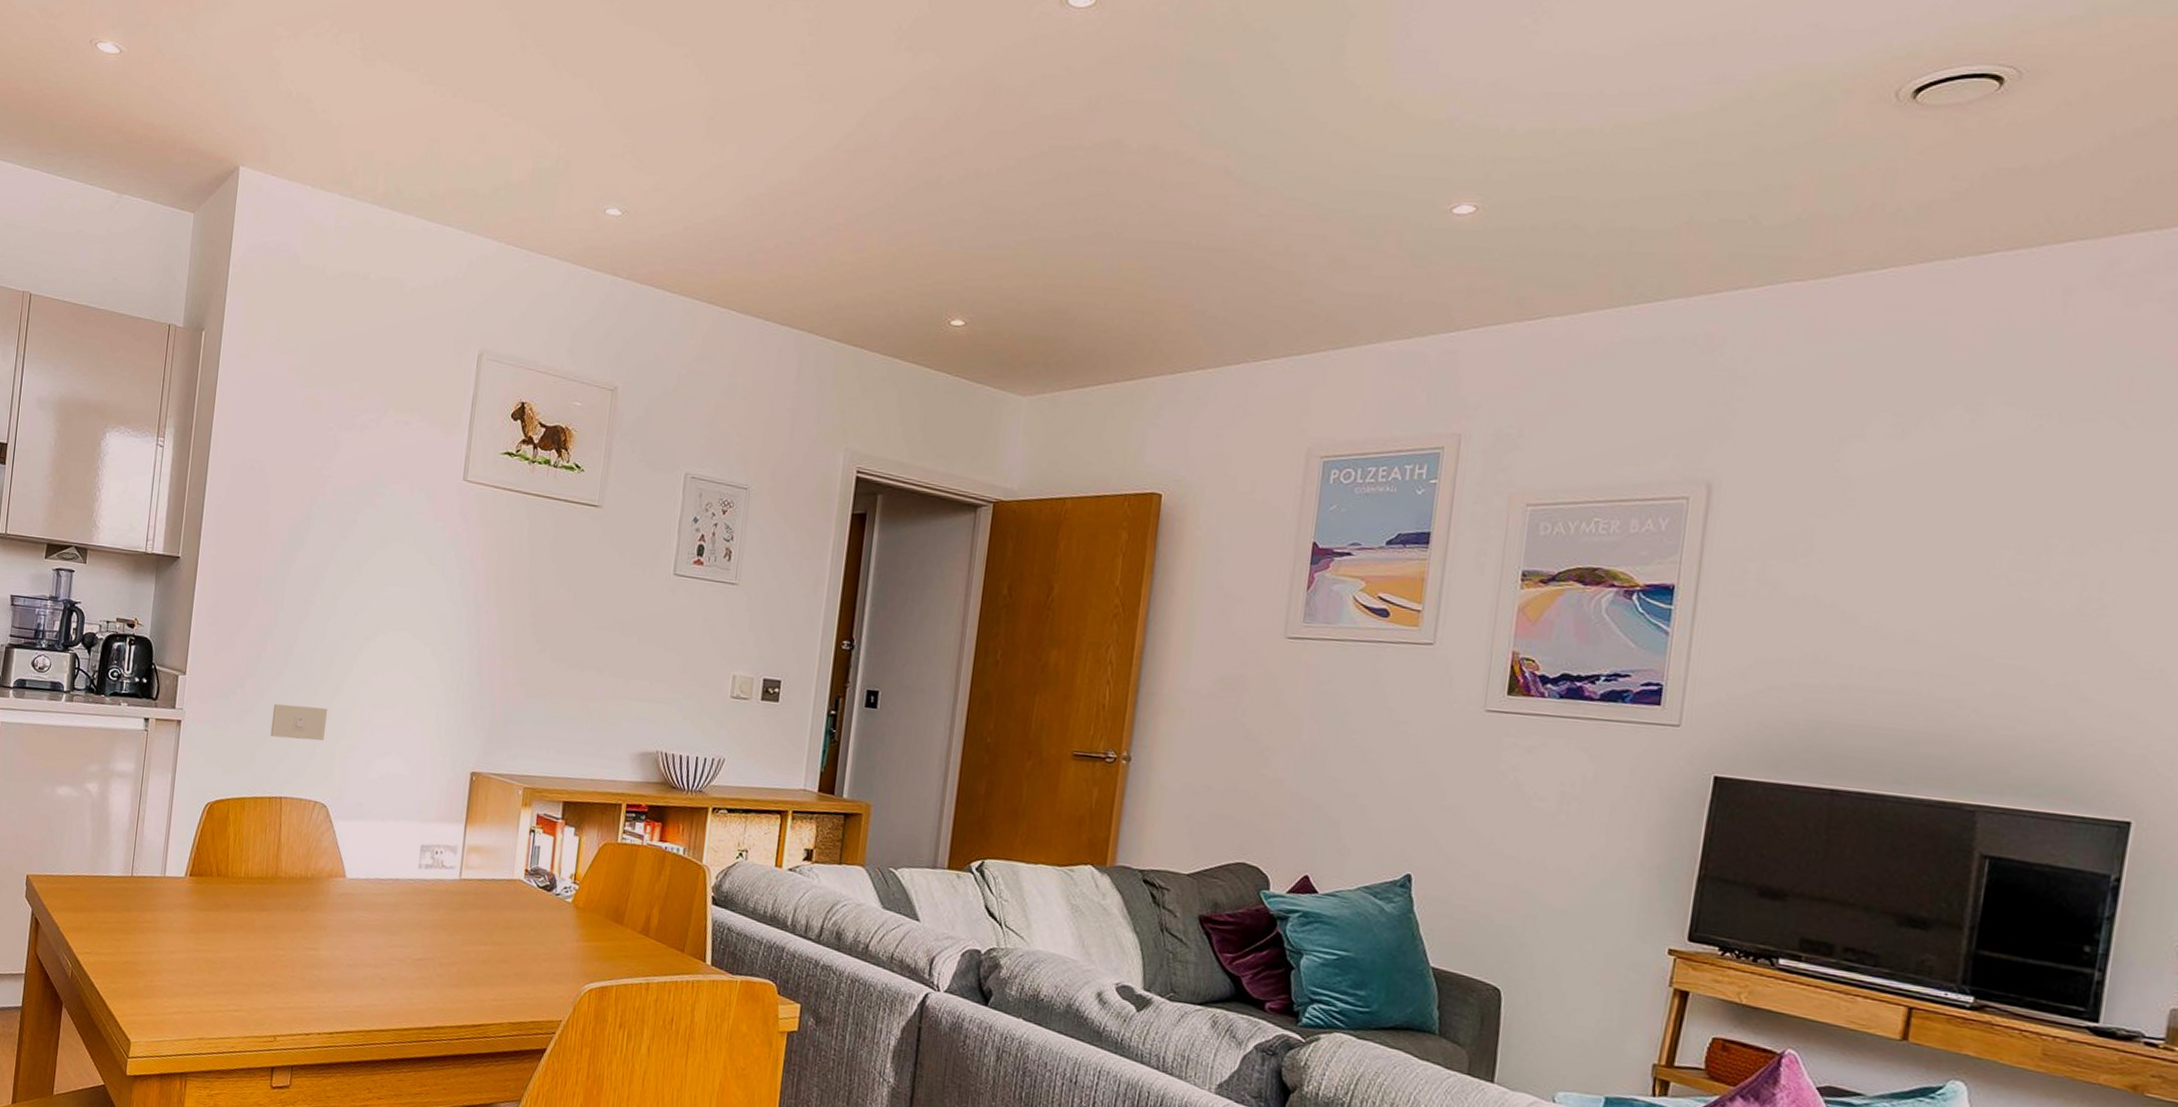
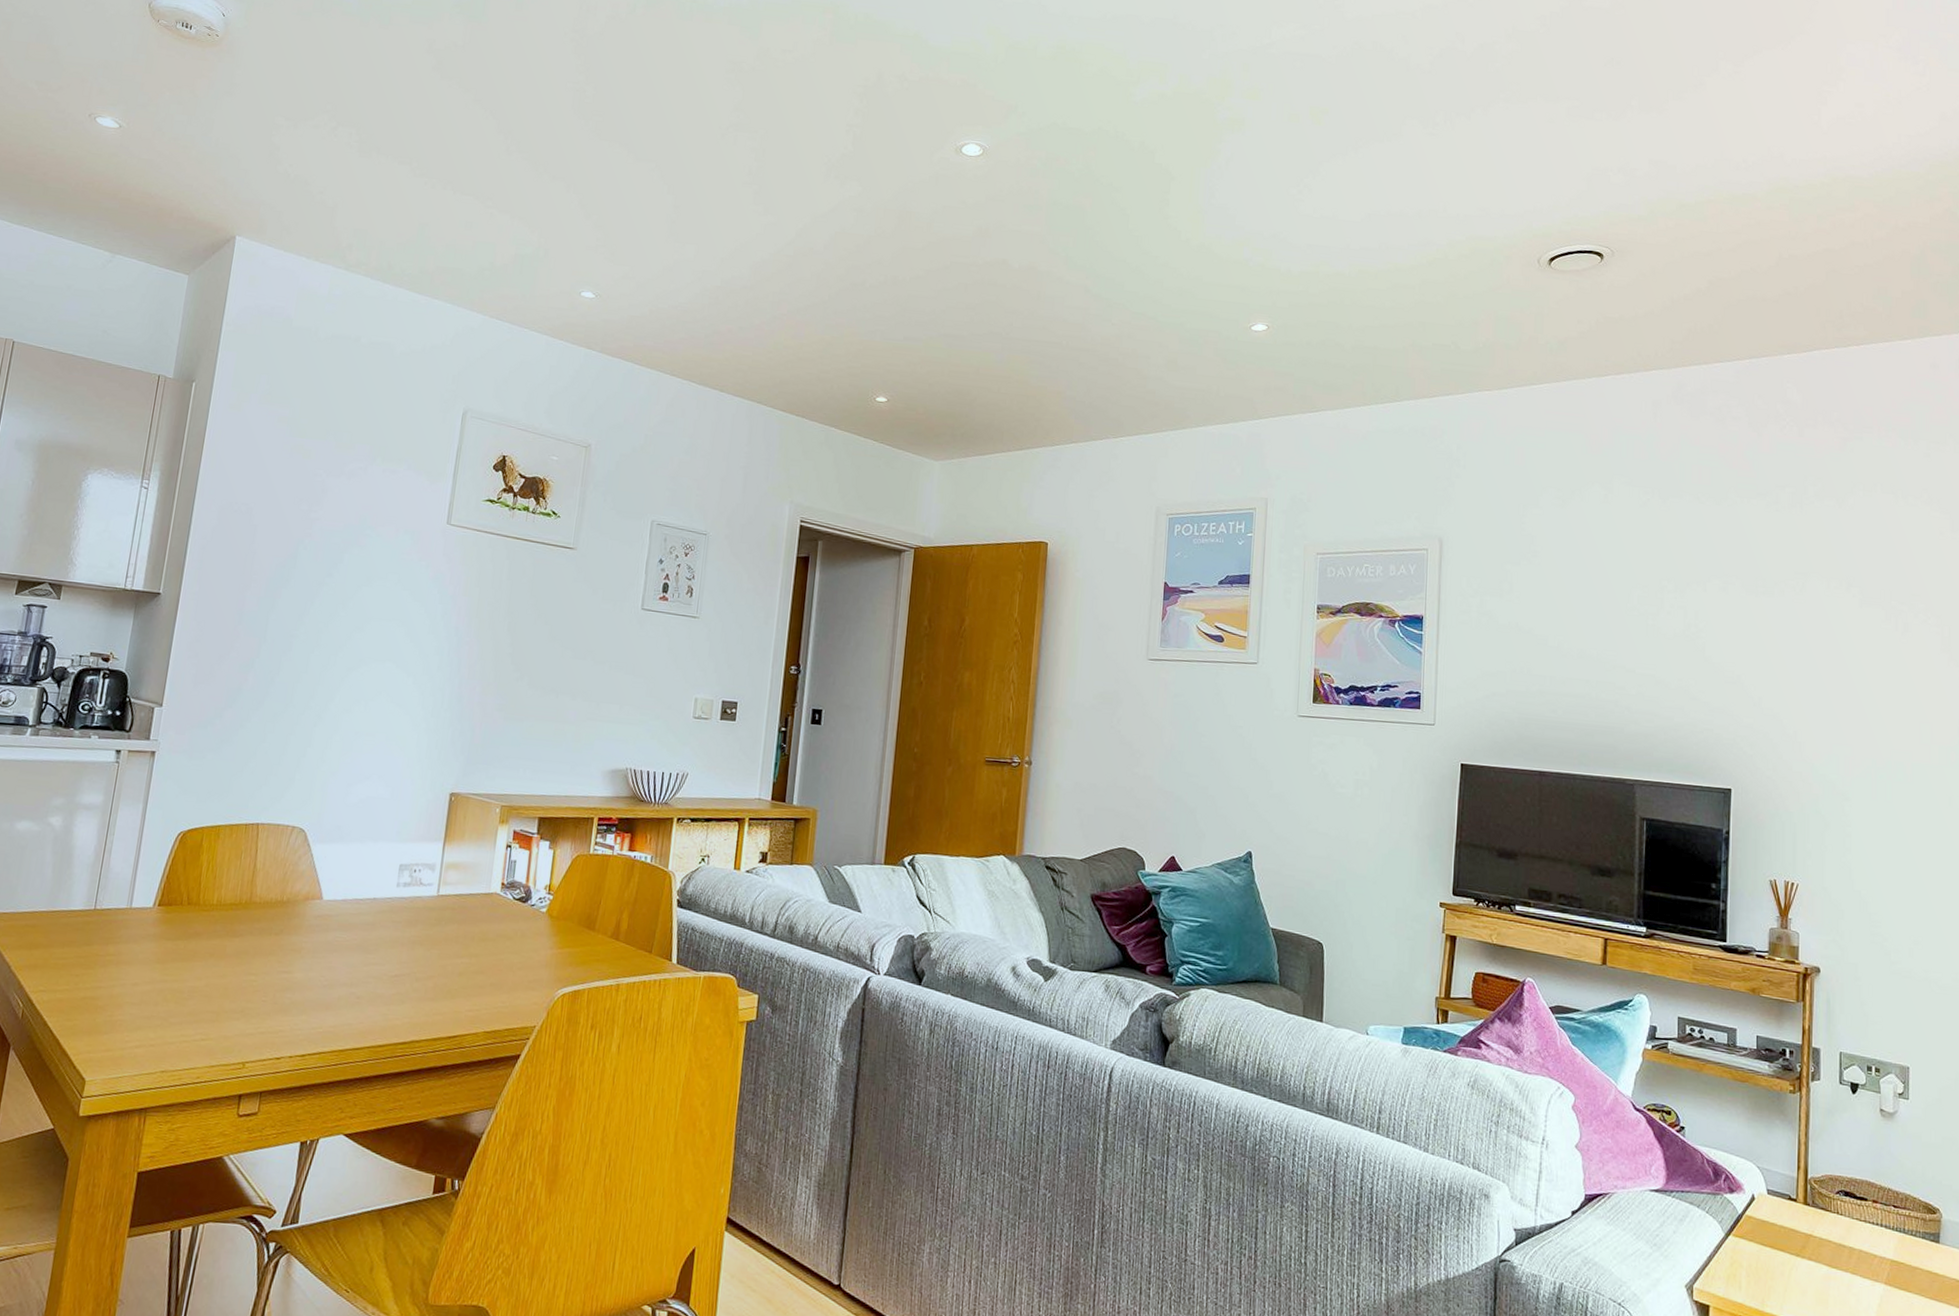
light switch: present [270,704,328,741] -> none [248,733,309,768]

